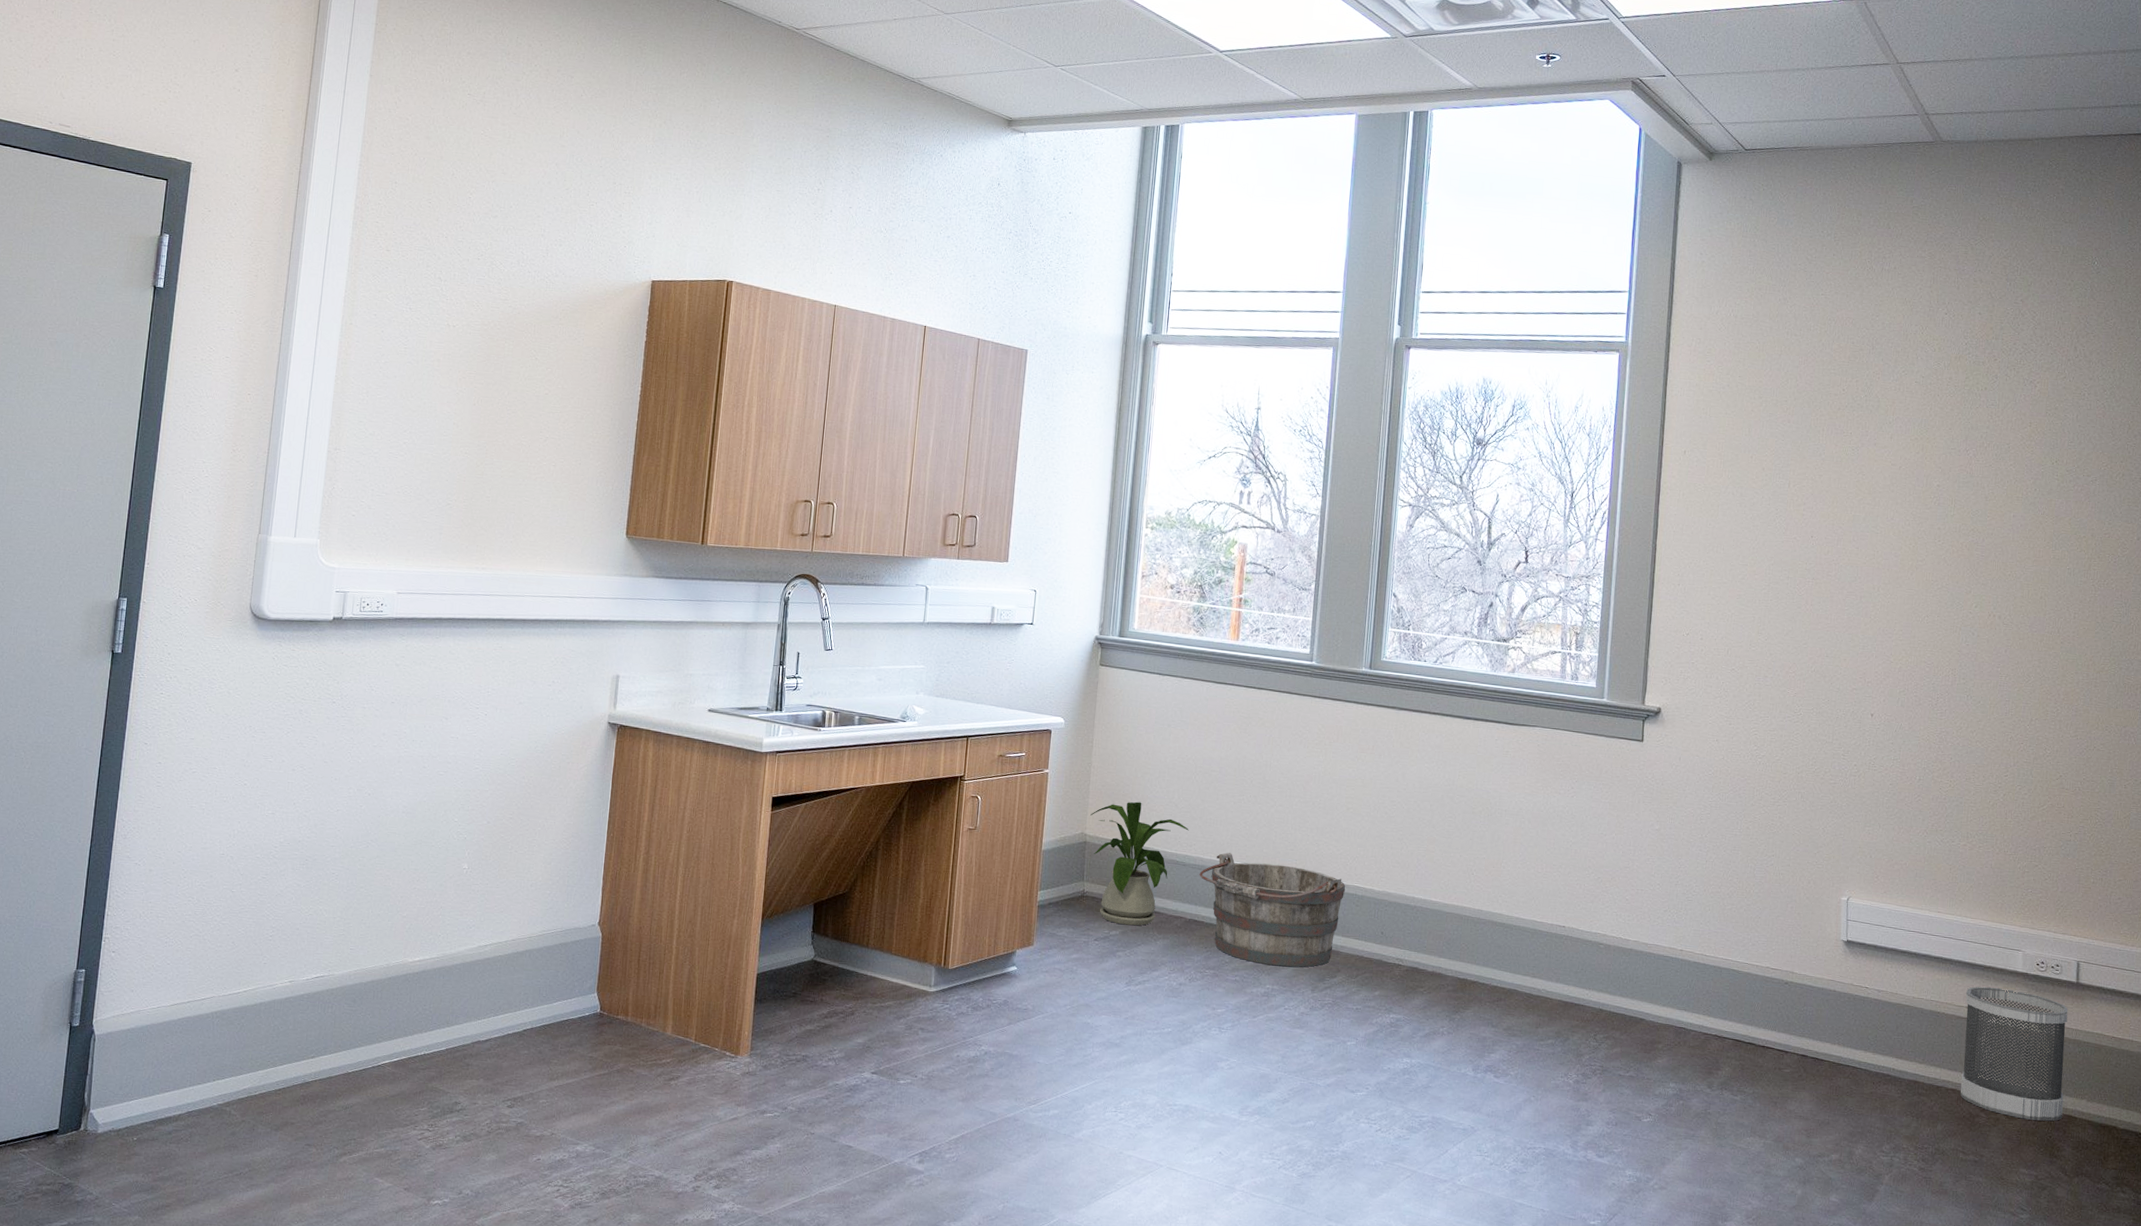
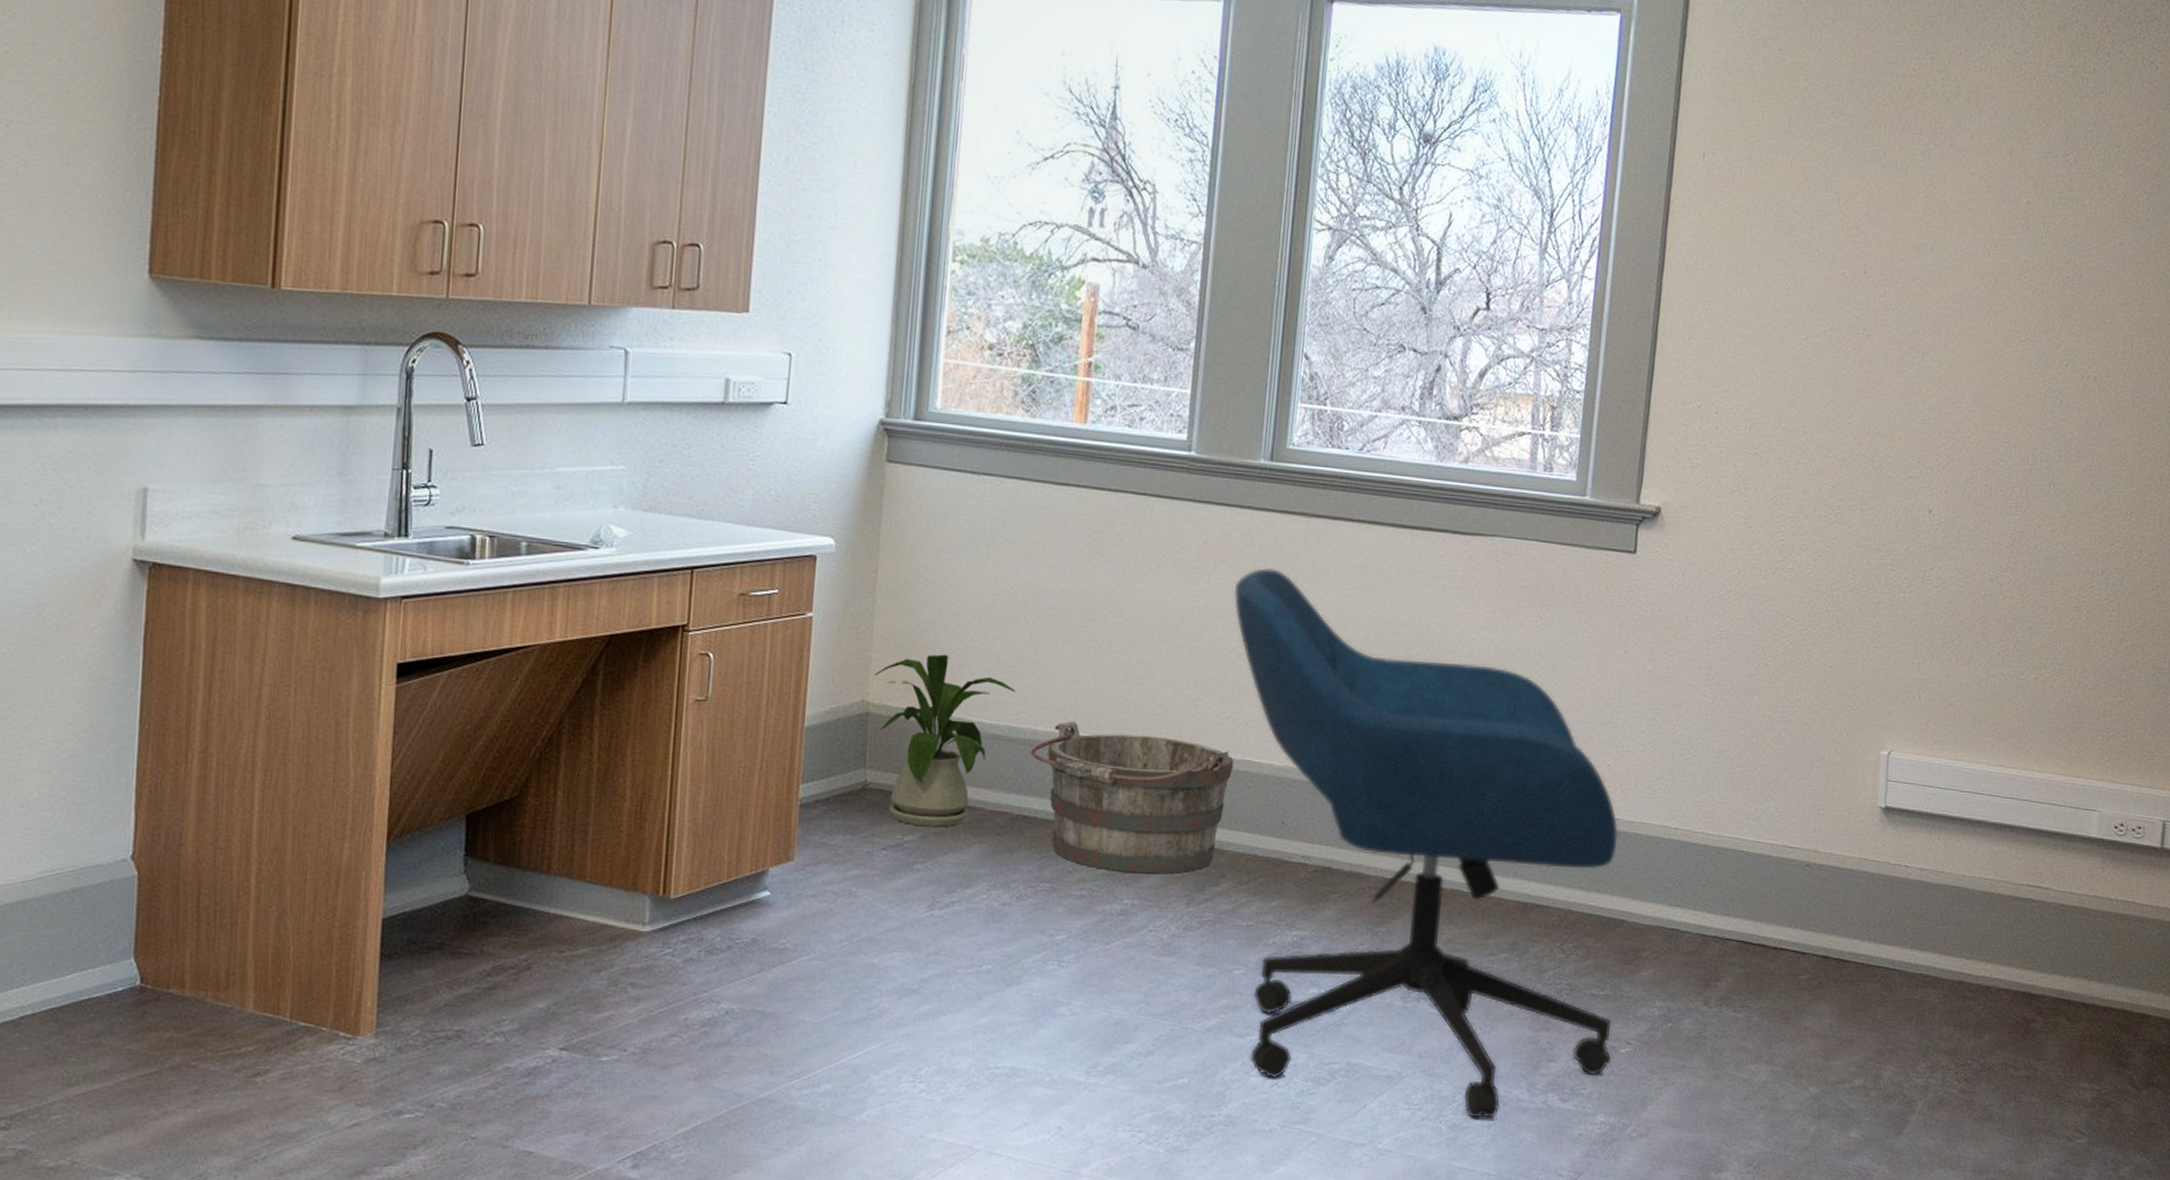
office chair: none [1344,746,1637,1167] -> present [1233,568,1619,1118]
wastebasket: present [1960,986,2069,1122] -> none [2014,858,2149,1022]

